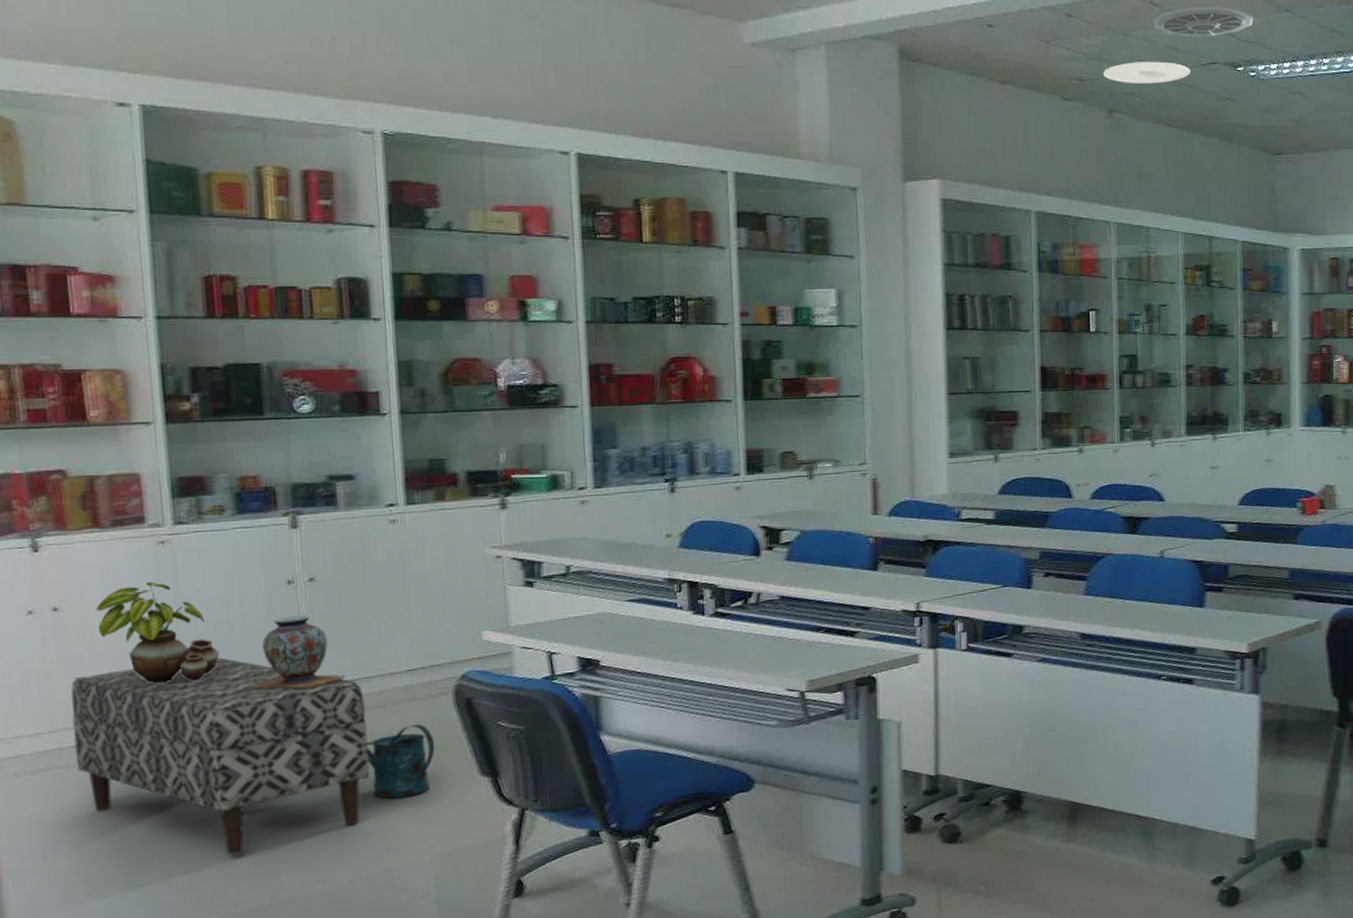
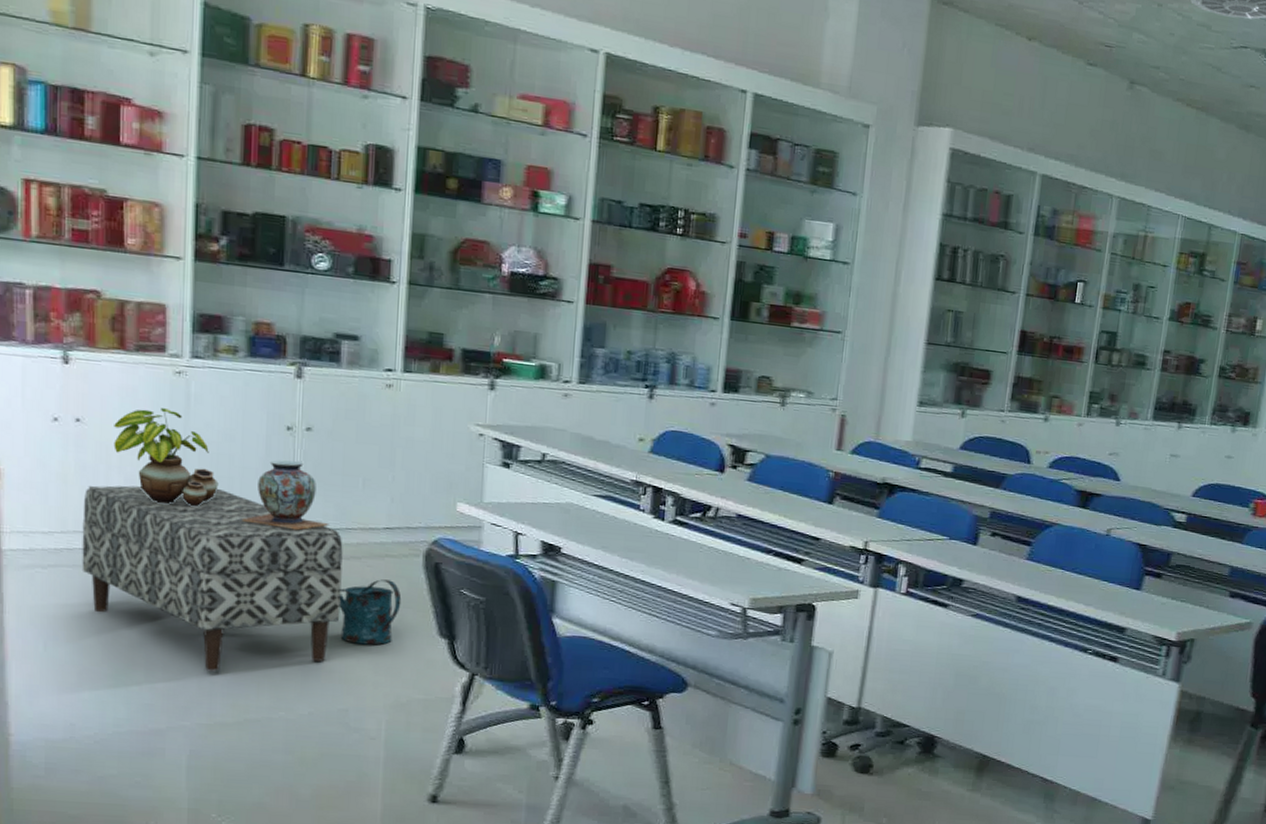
ceiling light: present [1103,61,1191,84] -> none [1131,35,1220,61]

